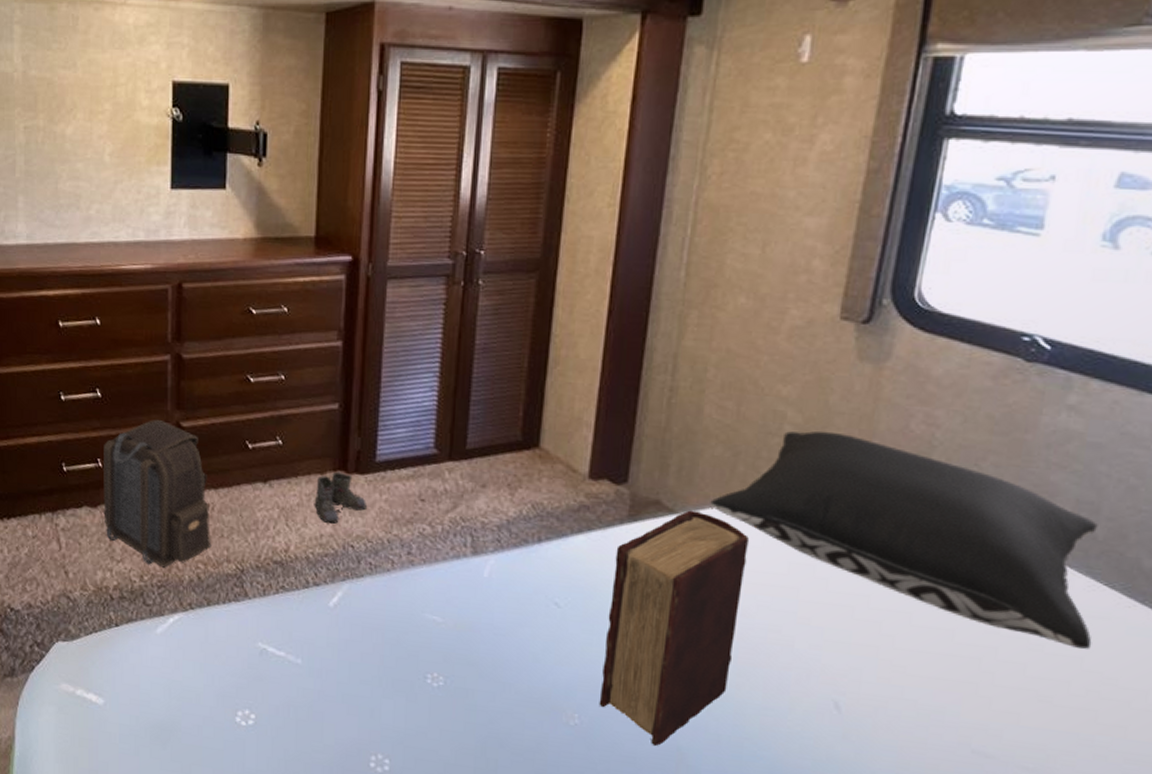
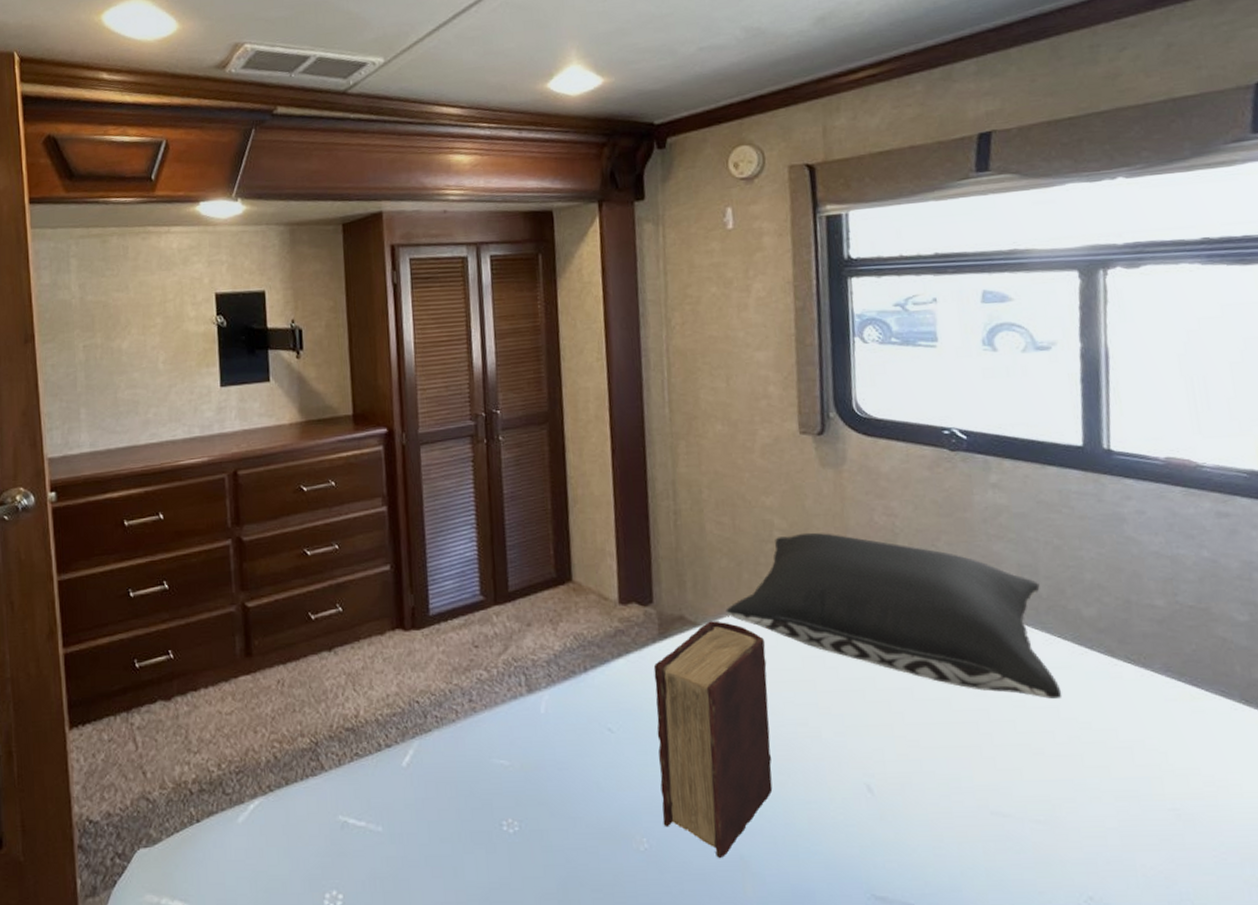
backpack: present [103,419,211,568] -> none [174,603,285,752]
boots: present [314,471,366,525] -> none [377,630,426,683]

